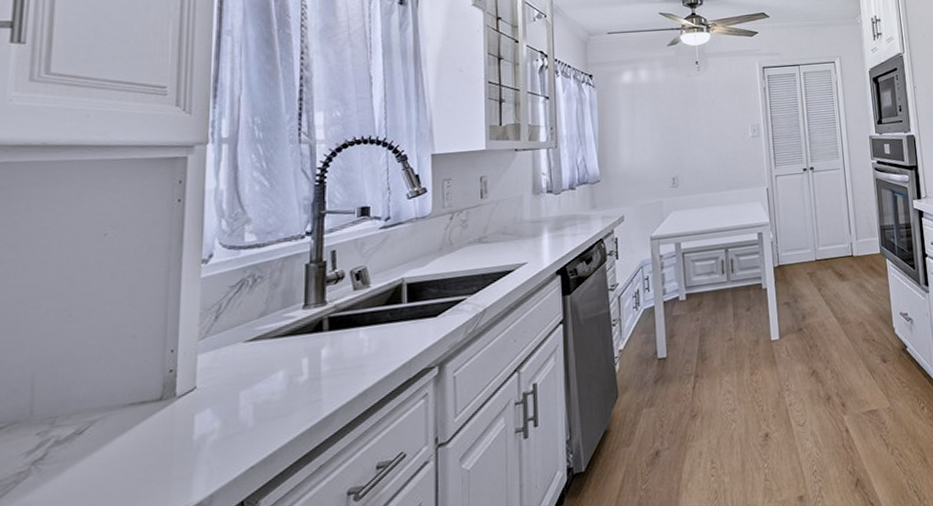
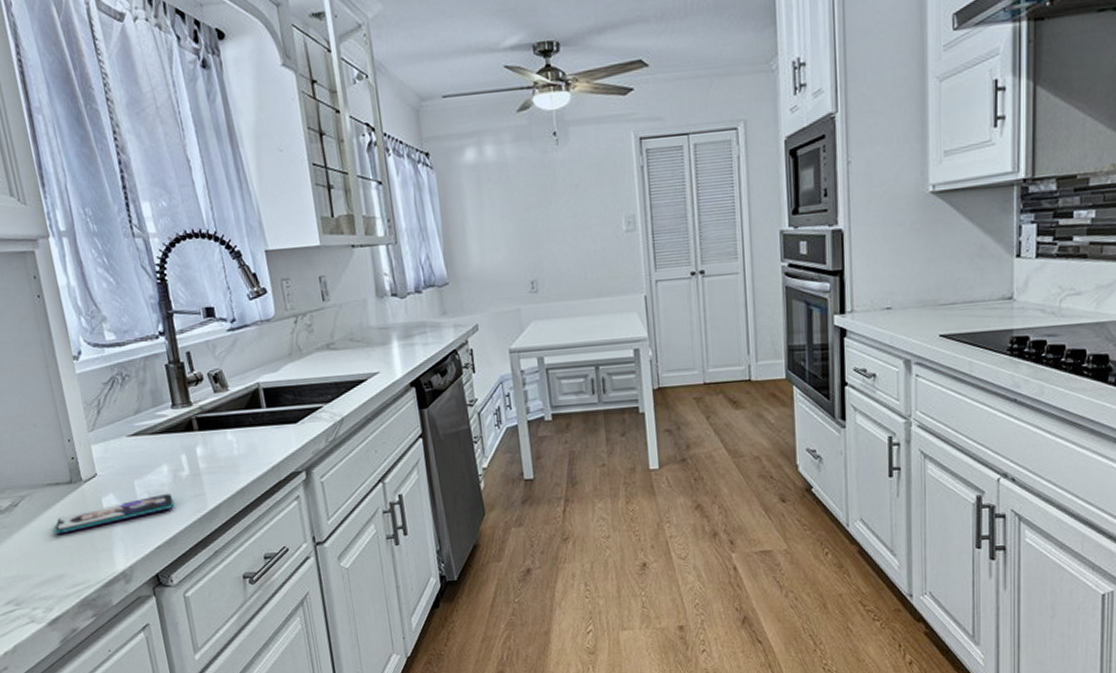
smartphone: none [124,403,283,464] -> present [55,494,175,535]

